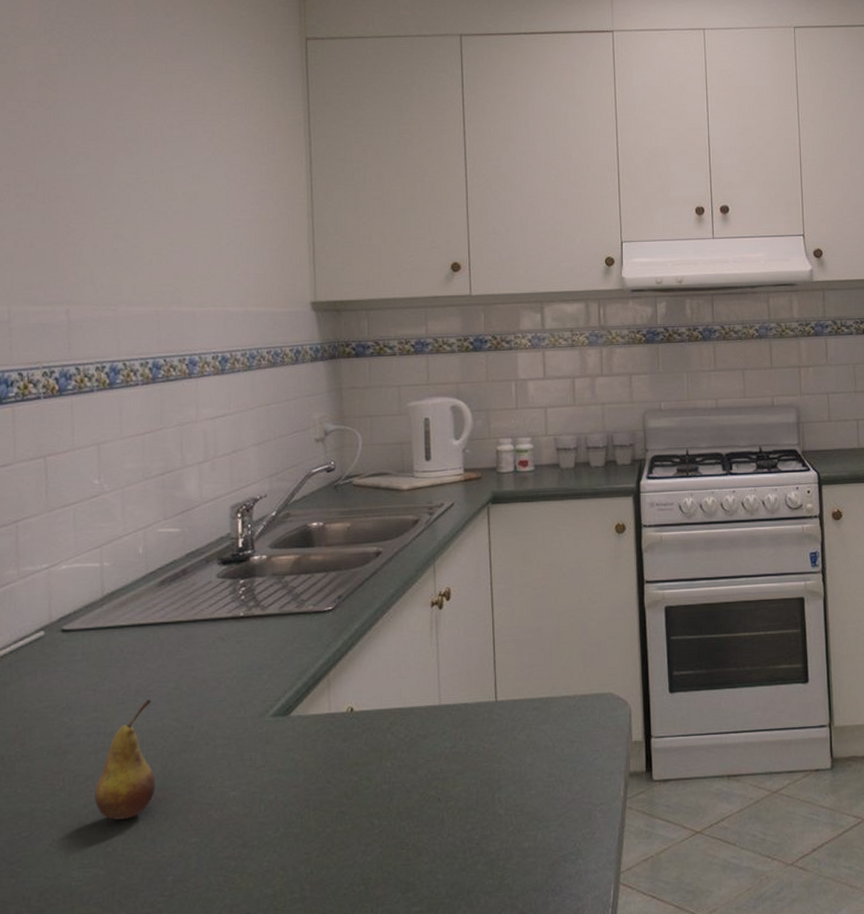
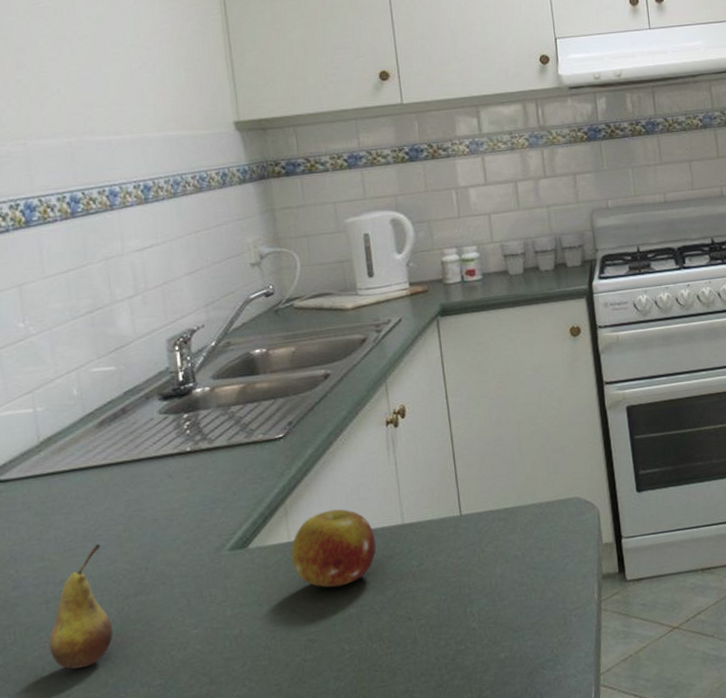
fruit: none [330,685,412,762] -> present [291,509,376,588]

